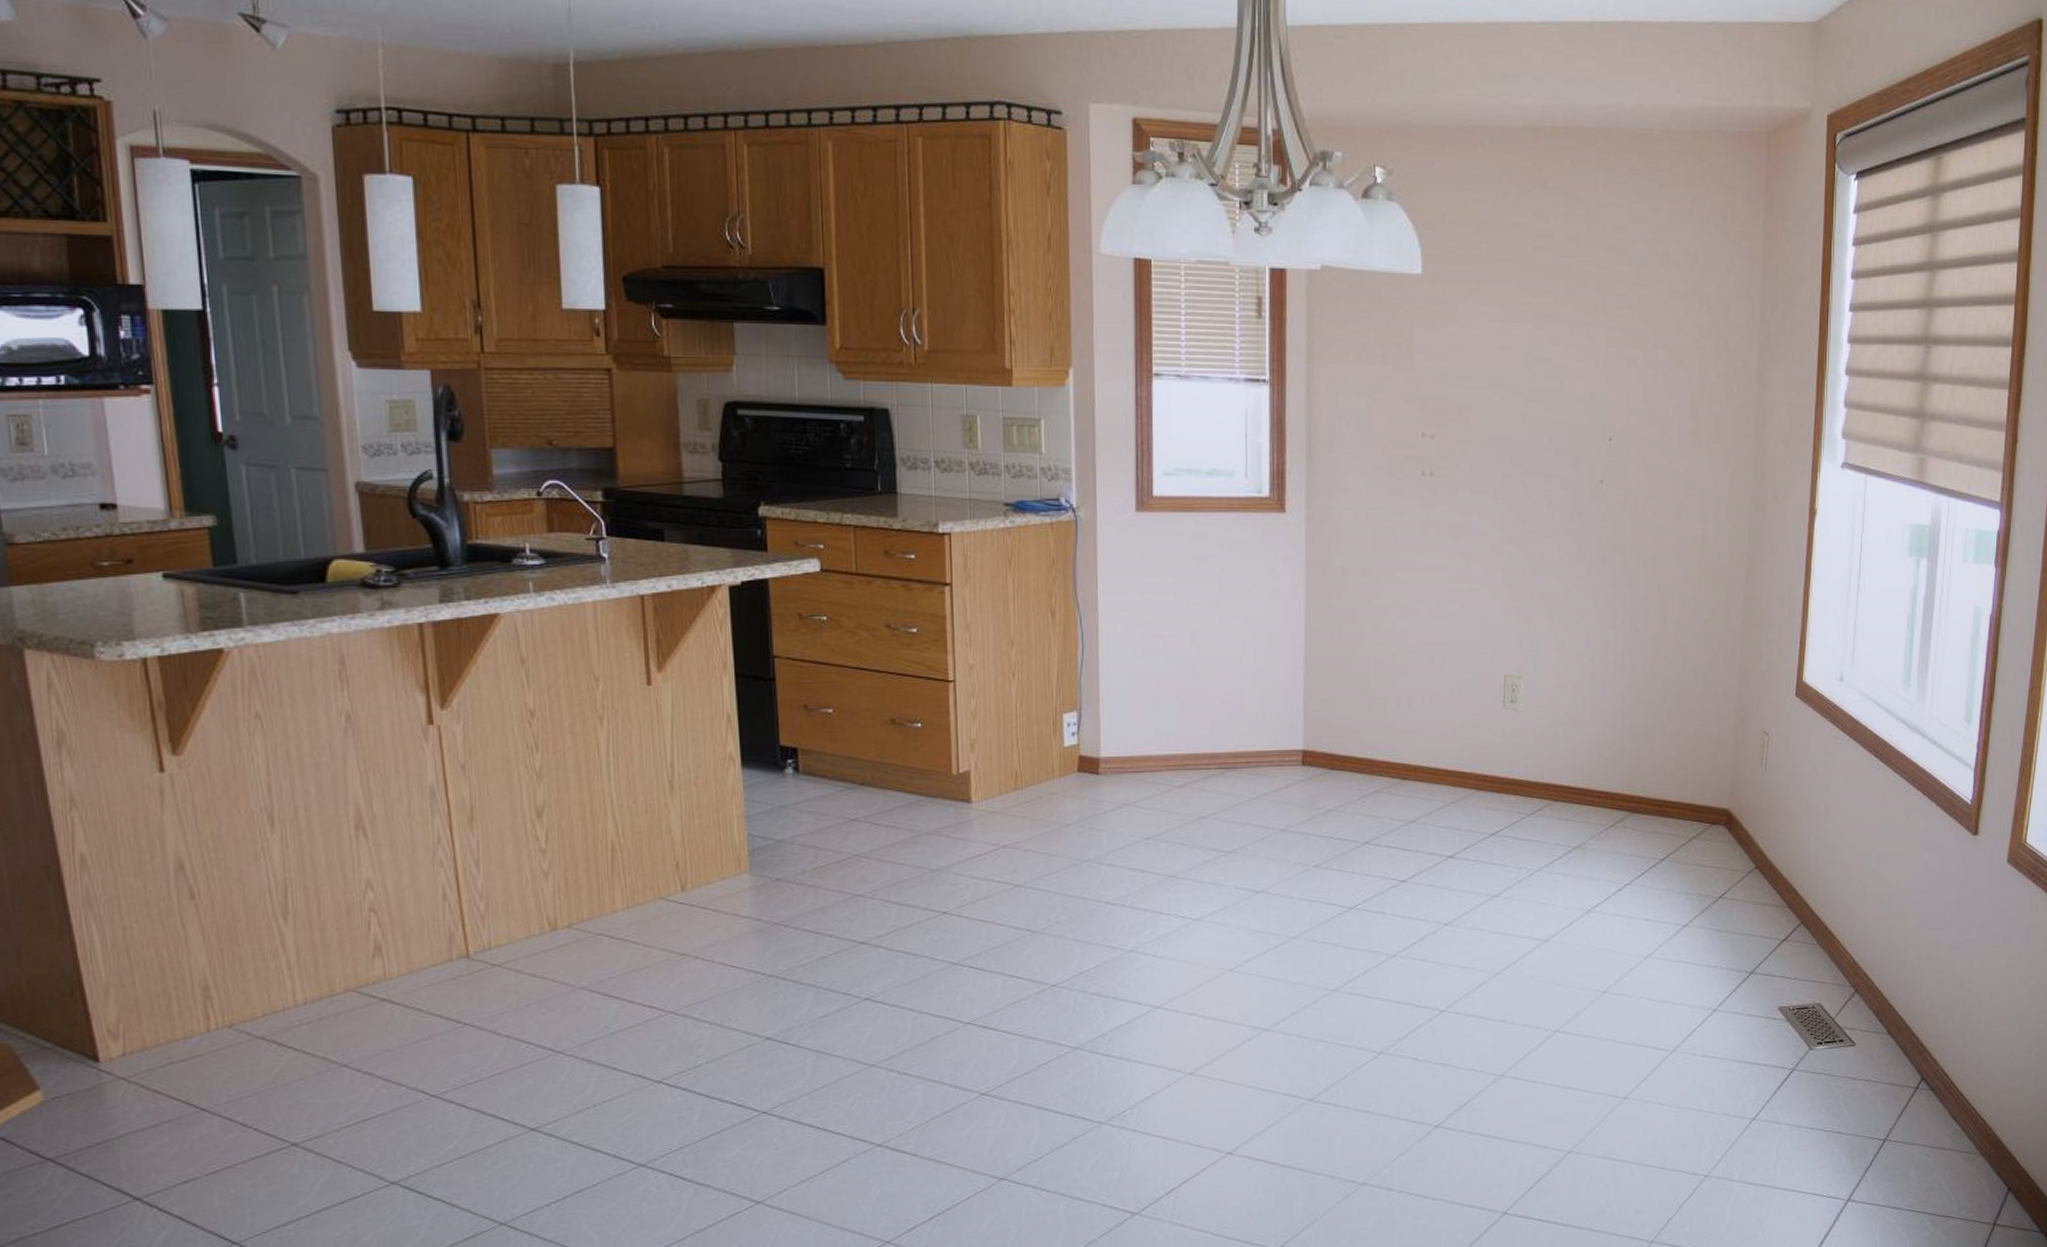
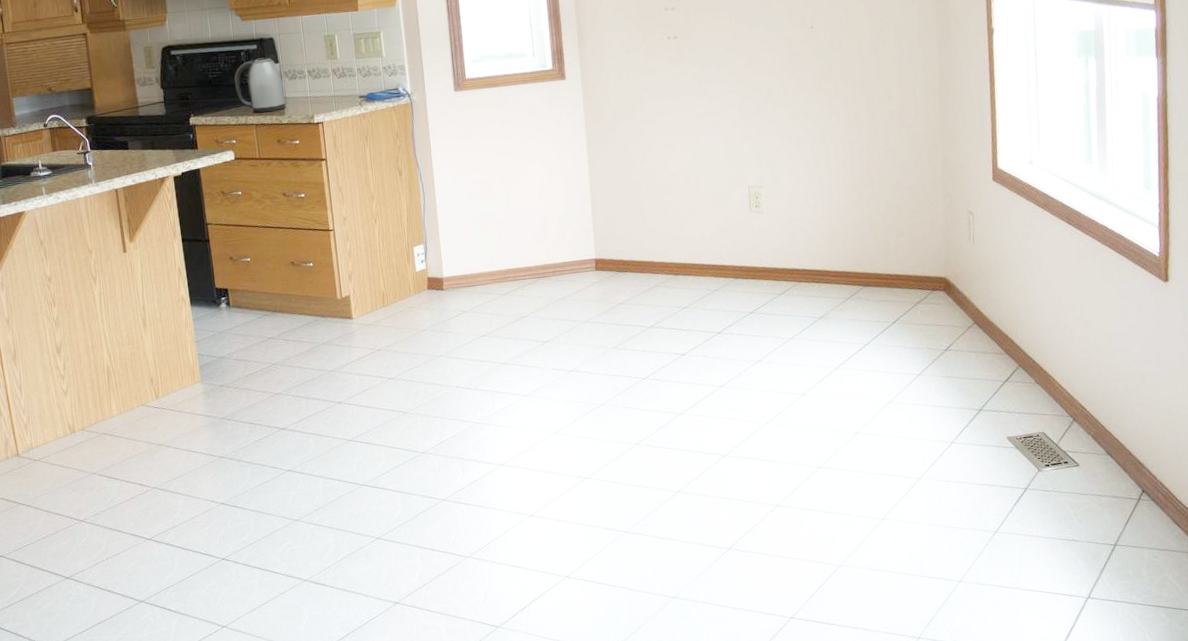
kettle: none [828,435,900,511] -> present [234,57,287,113]

